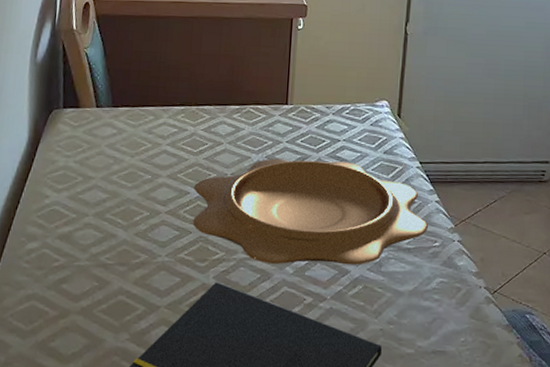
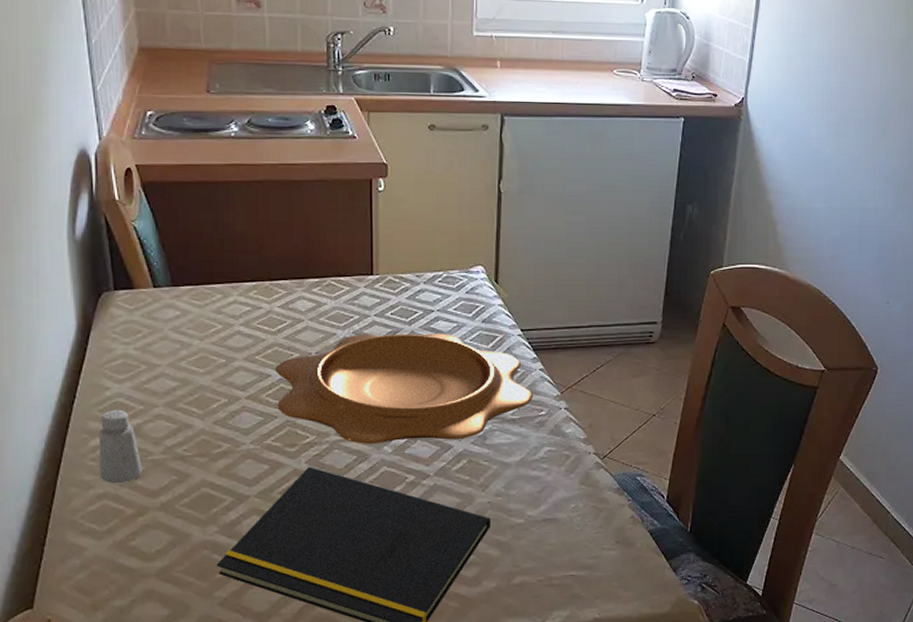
saltshaker: none [31,217,69,286] -> present [99,410,143,484]

